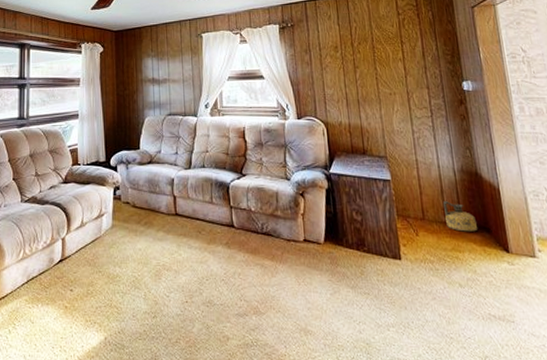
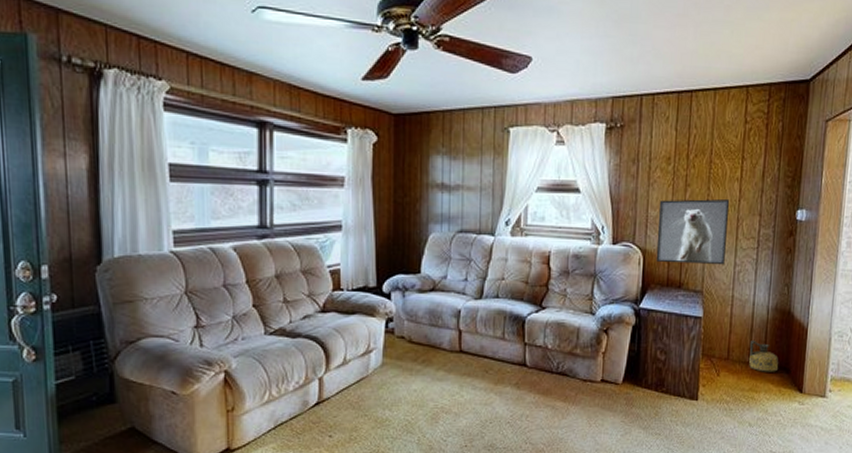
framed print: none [333,77,403,133] -> present [656,199,730,265]

